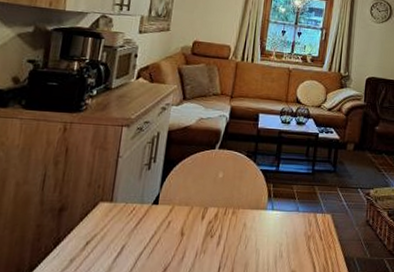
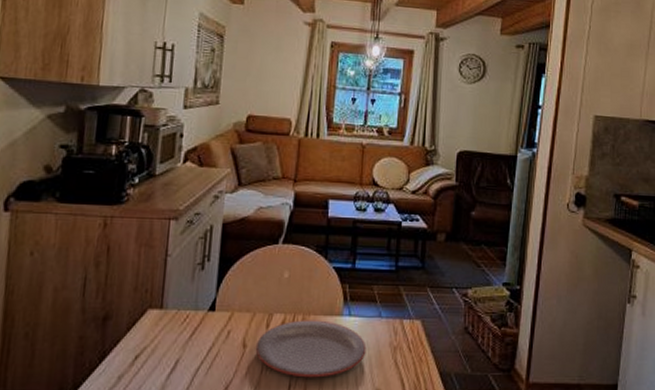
plate: none [191,213,286,261] -> present [255,320,367,378]

